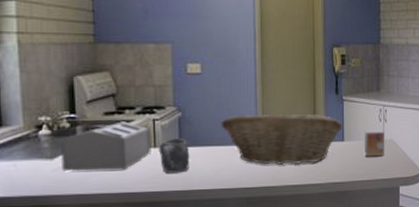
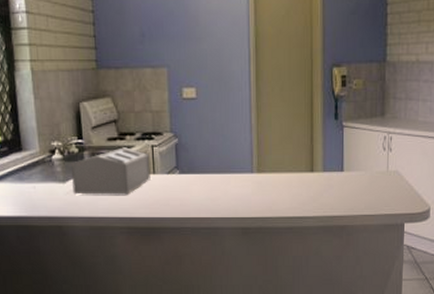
mug: present [158,137,190,173] -> none [157,164,187,200]
fruit basket: present [221,113,343,165] -> none [216,141,342,195]
small box: present [365,130,385,157] -> none [366,160,389,190]

